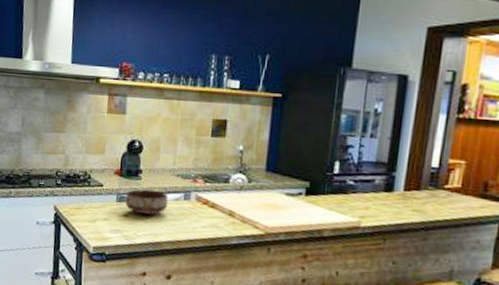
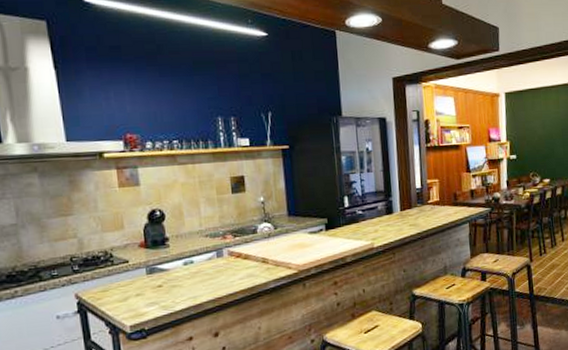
bowl: present [125,189,169,215] -> none [155,254,202,281]

